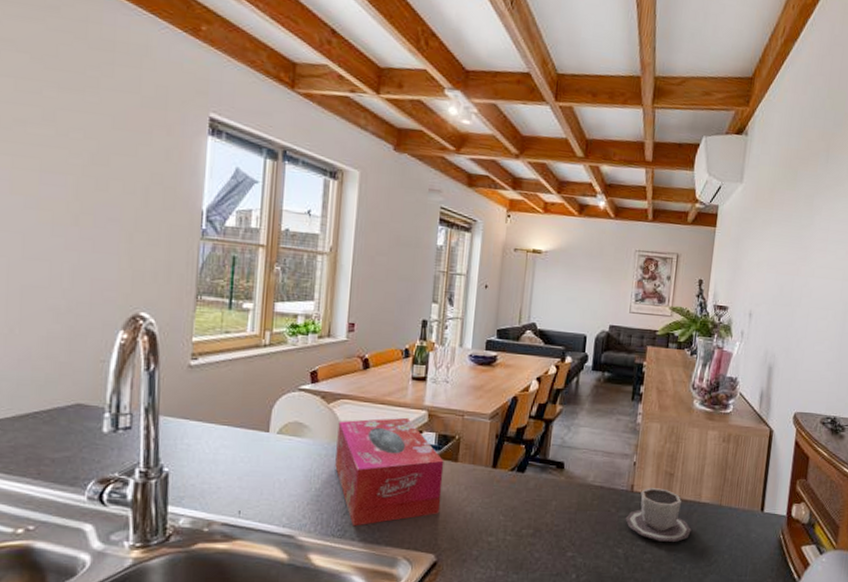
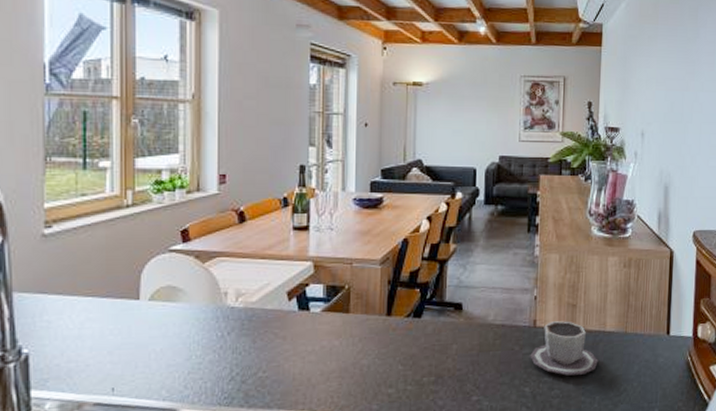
tissue box: present [335,417,444,527] -> none [216,270,335,392]

